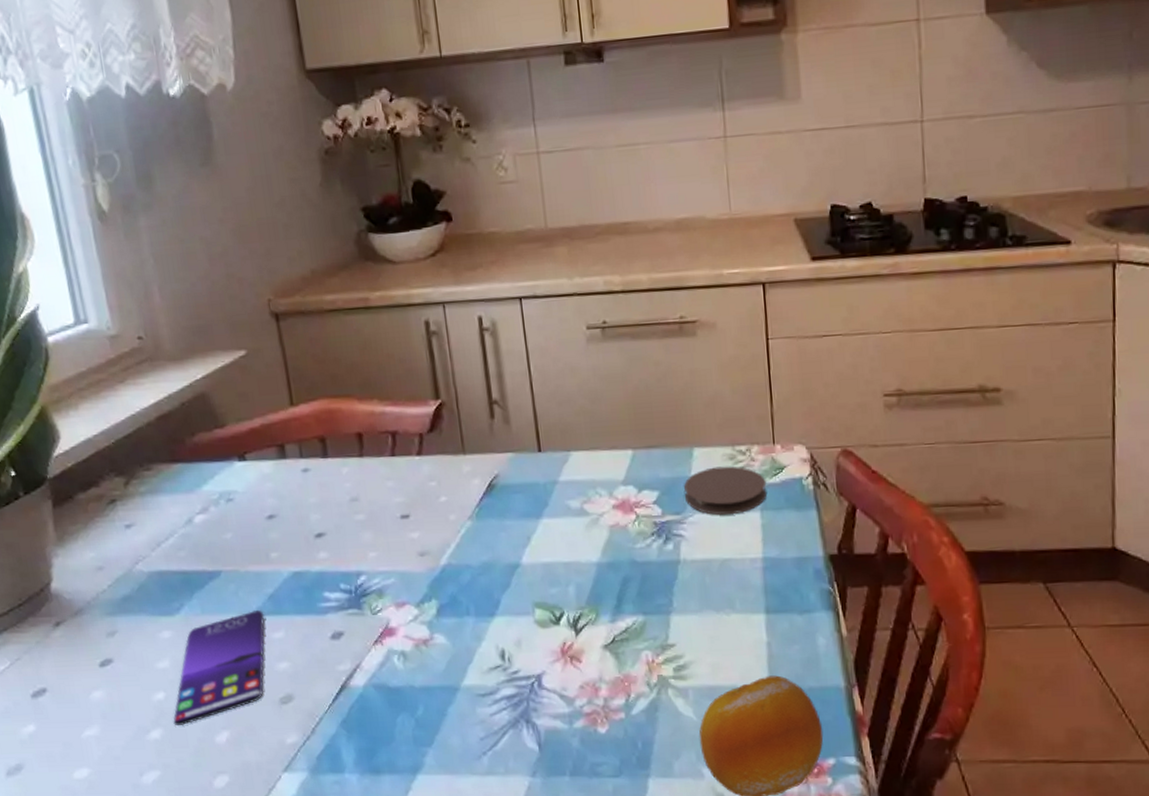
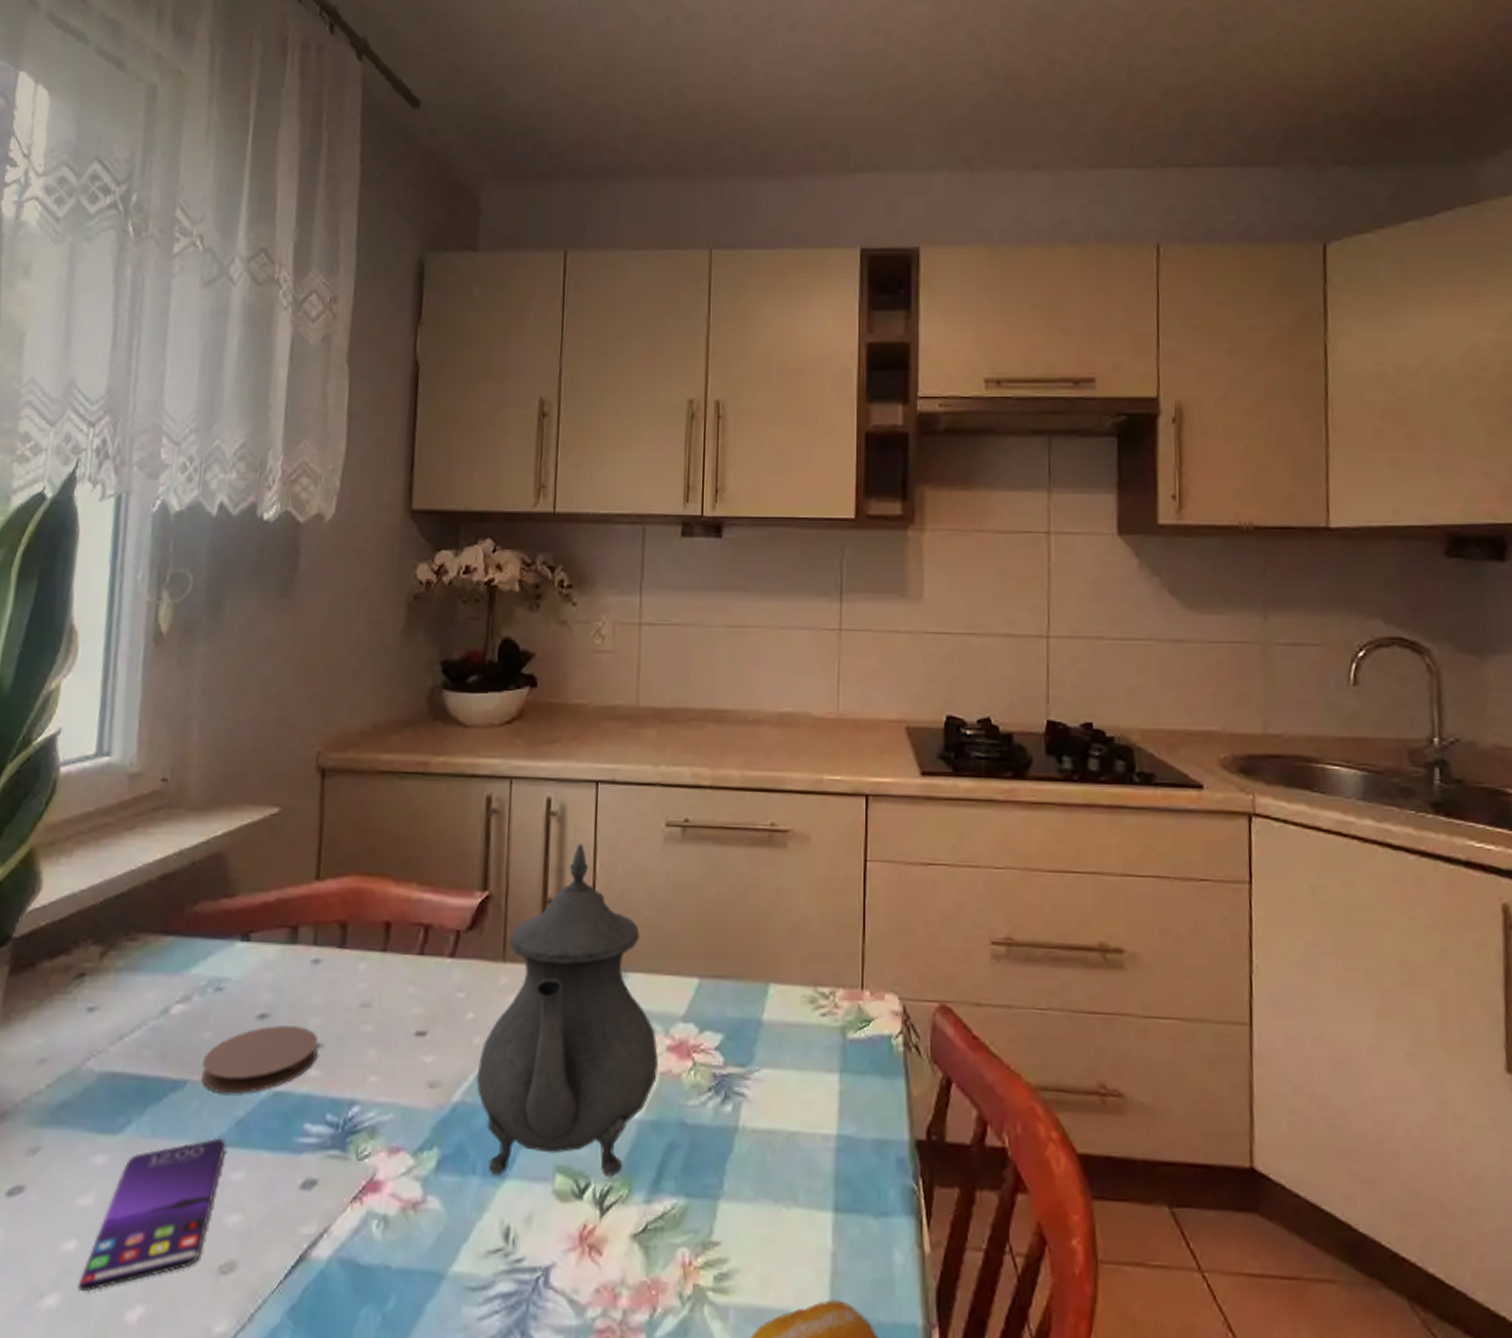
coaster: none [229,521,323,578] -> present [201,1025,318,1094]
teapot: none [457,352,608,615] -> present [476,844,658,1177]
coaster: present [684,466,768,515] -> none [753,1010,850,1074]

